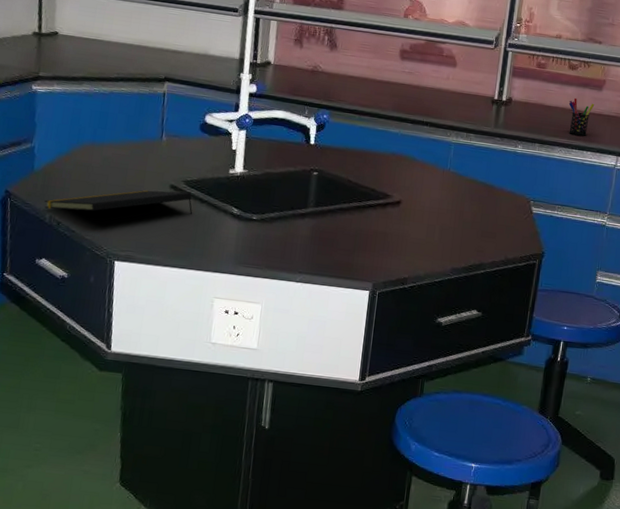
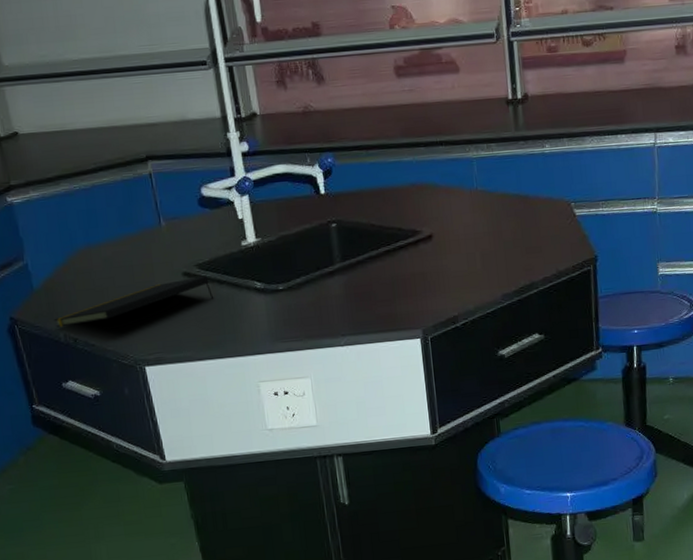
pen holder: present [568,98,595,136] -> none [590,77,620,120]

